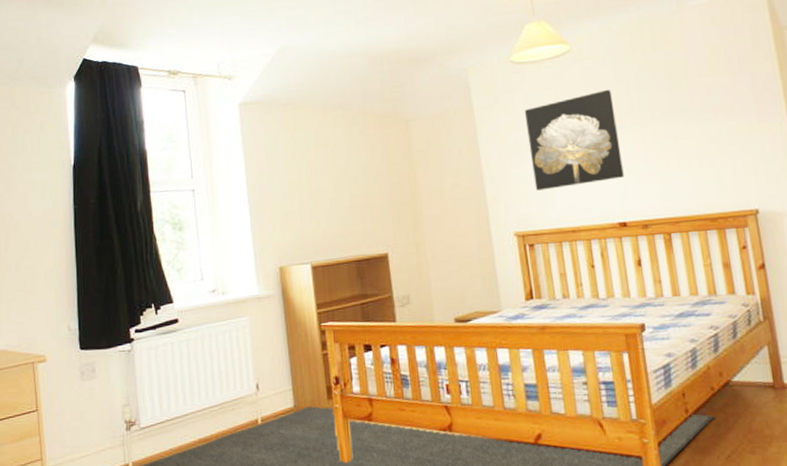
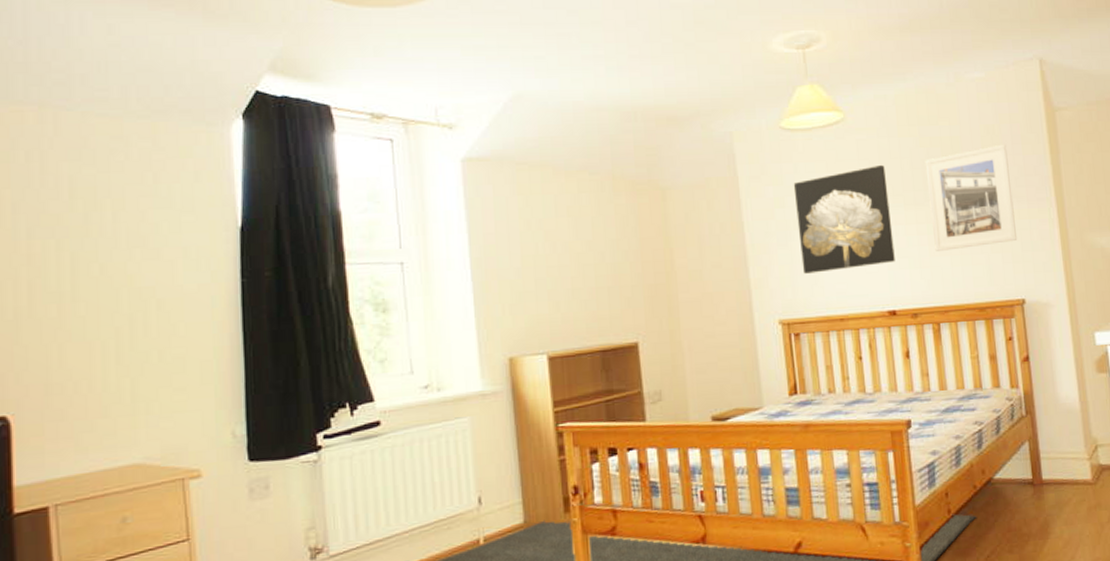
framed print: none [650,63,748,167] -> present [925,144,1018,251]

